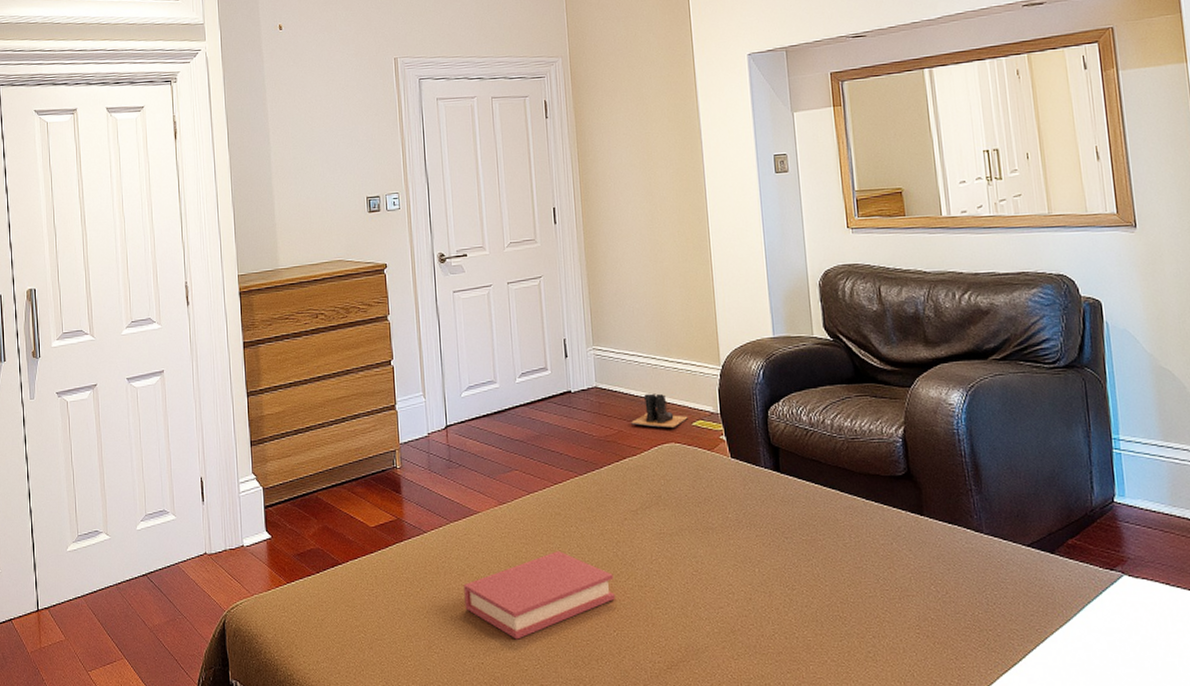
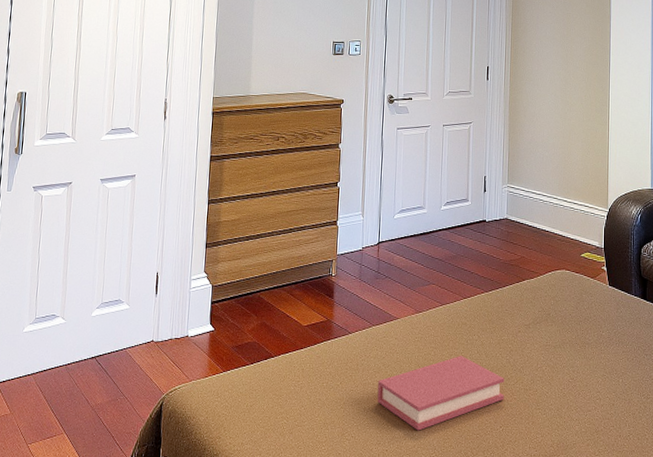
boots: present [630,393,688,429] -> none [531,227,578,258]

